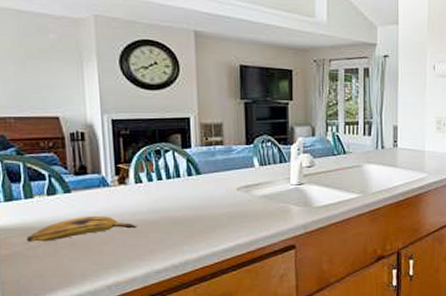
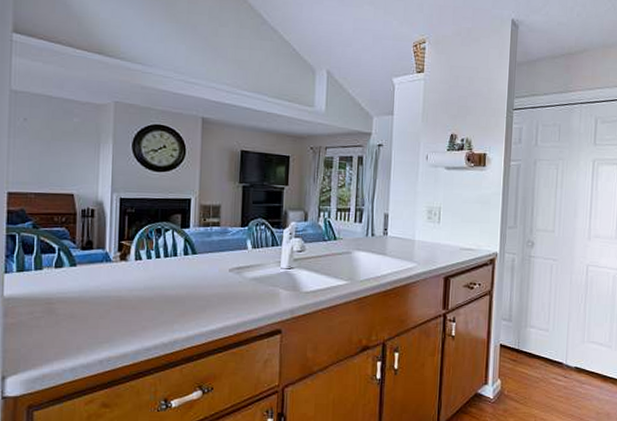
banana: present [27,215,138,242] -> none [32,289,134,313]

